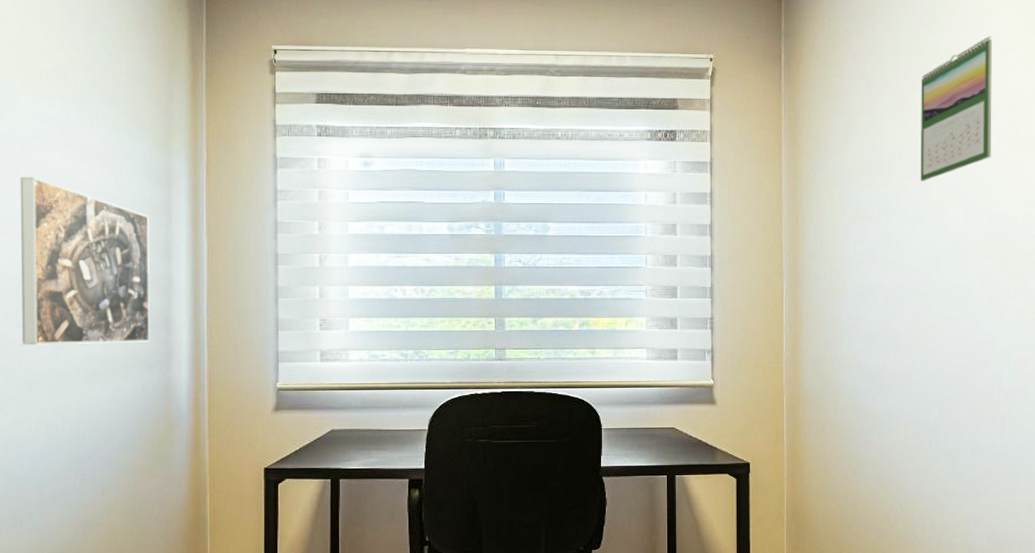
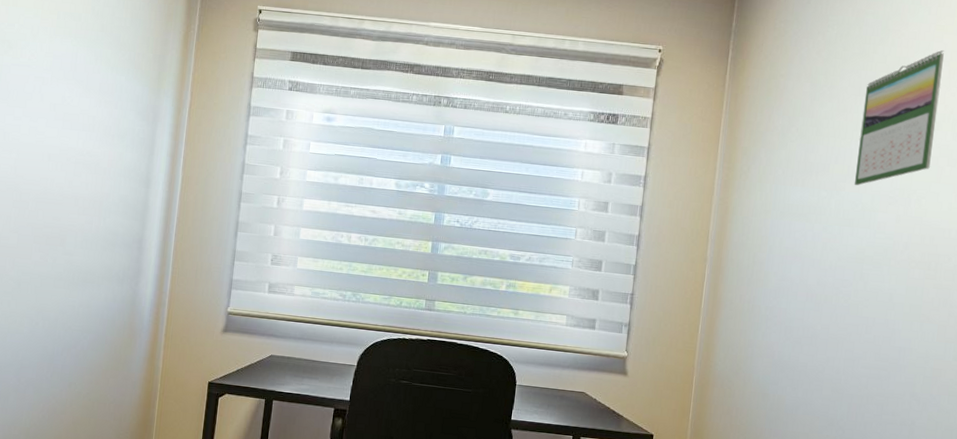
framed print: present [20,177,150,345] -> none [17,103,135,259]

